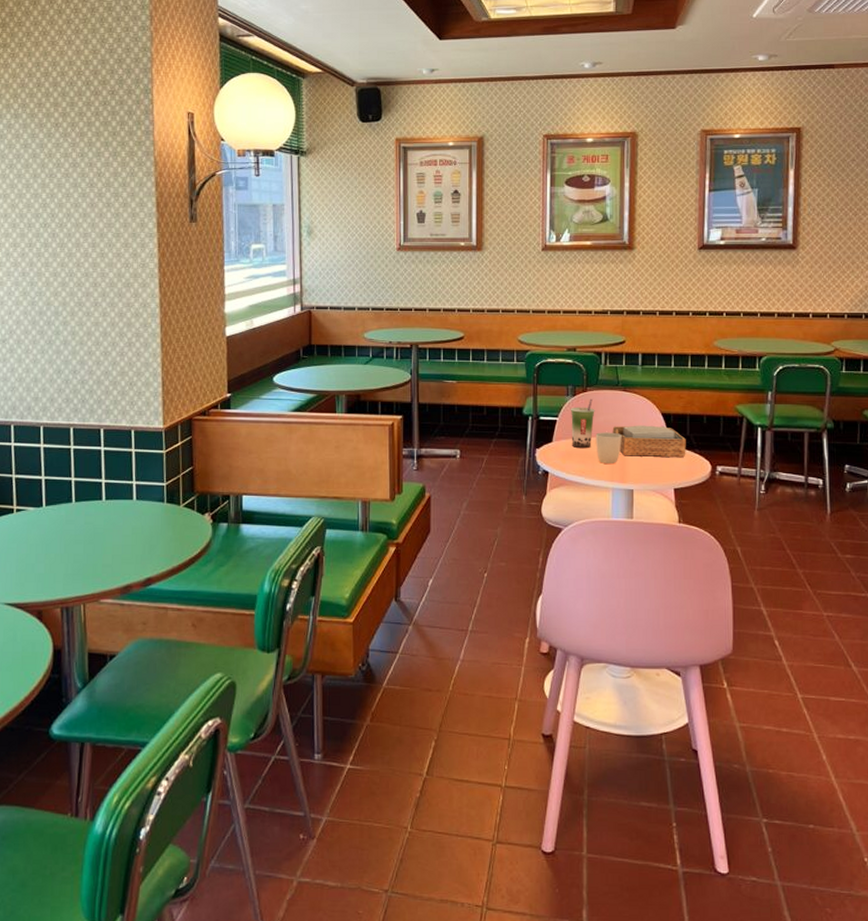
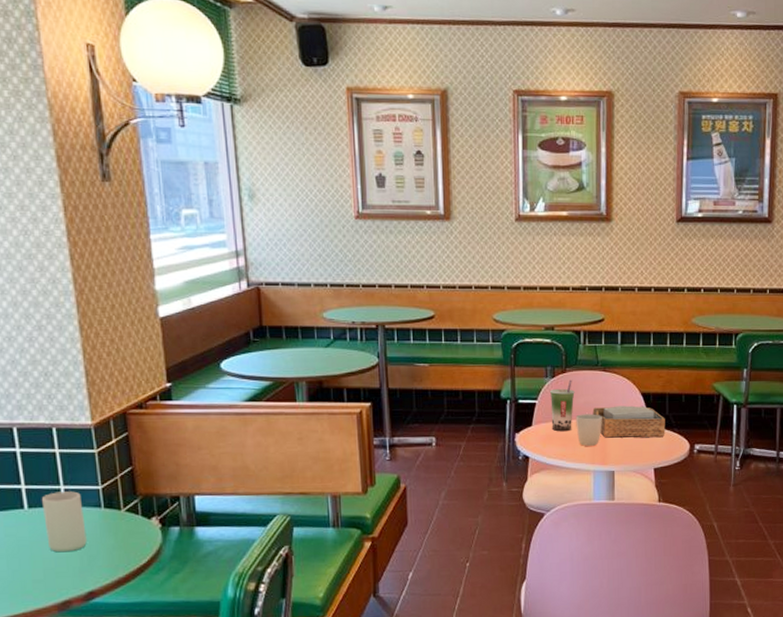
cup: none [116,486,150,541] -> present [41,491,87,553]

